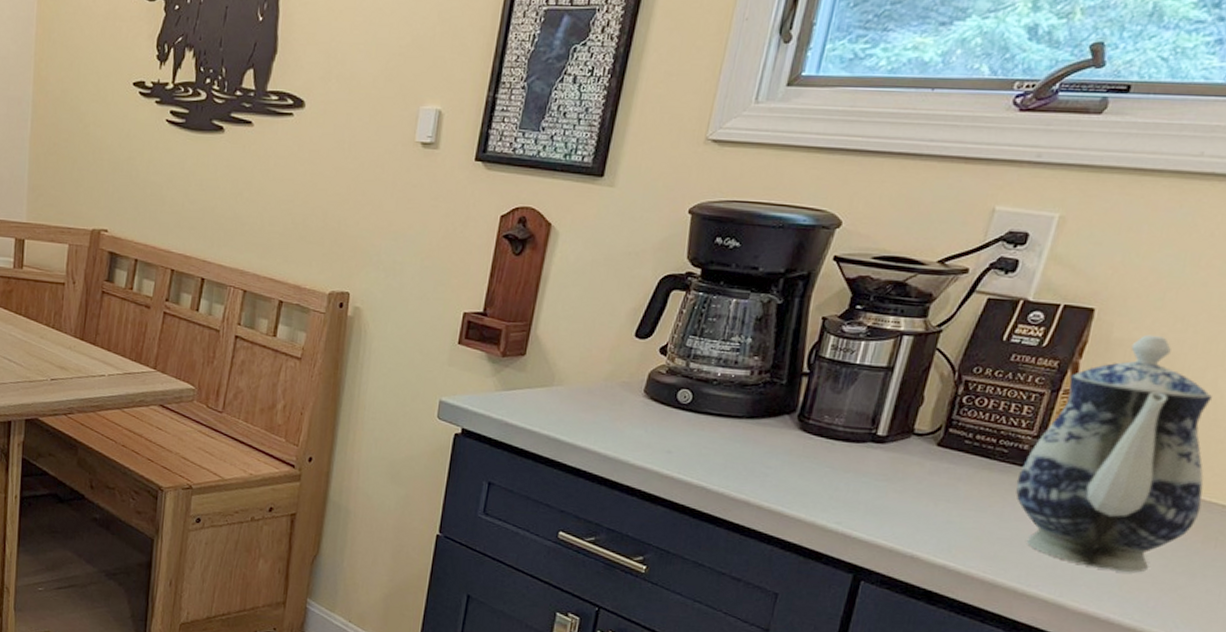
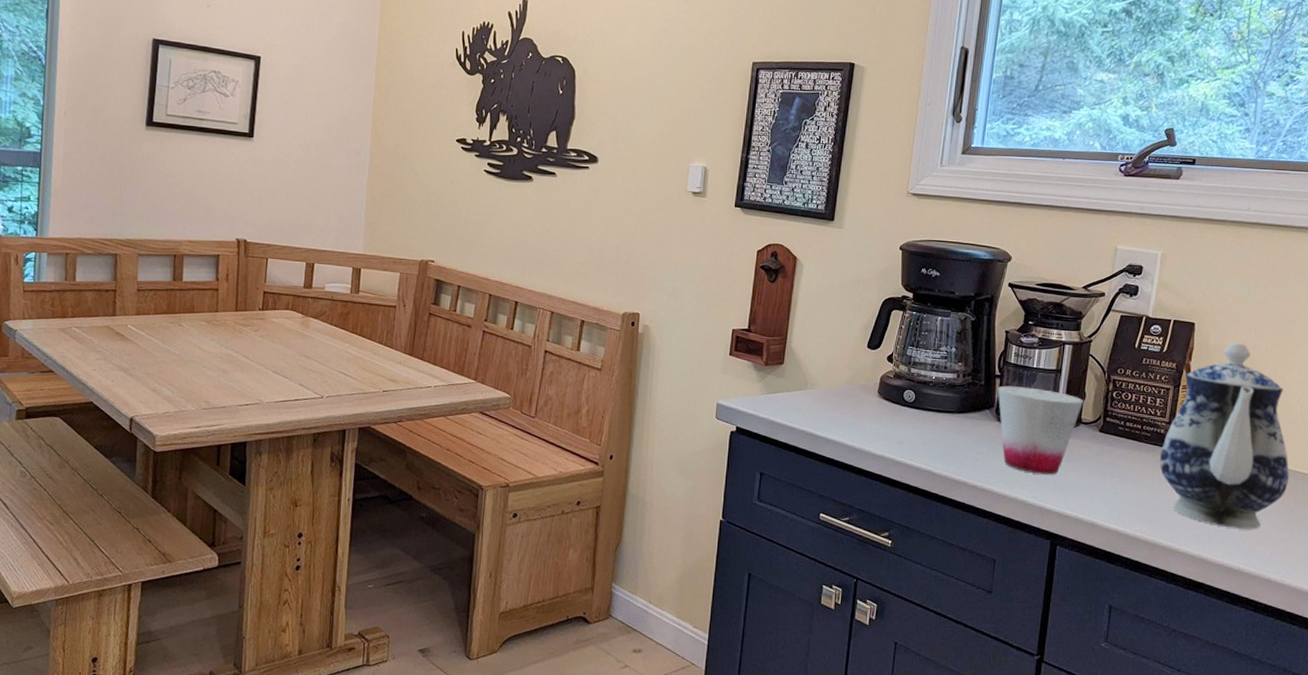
cup: none [801,385,921,496] -> present [997,385,1084,475]

